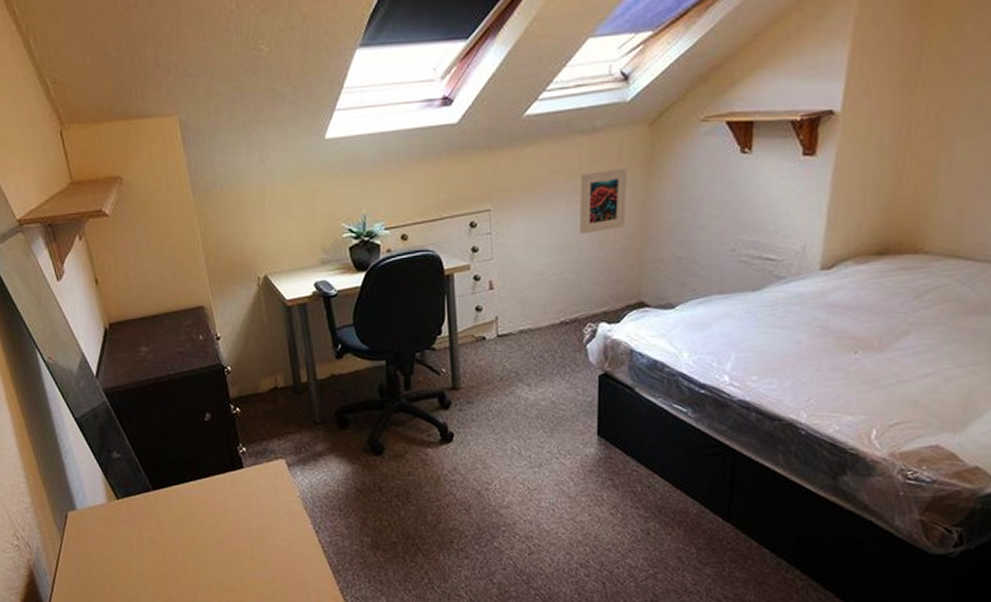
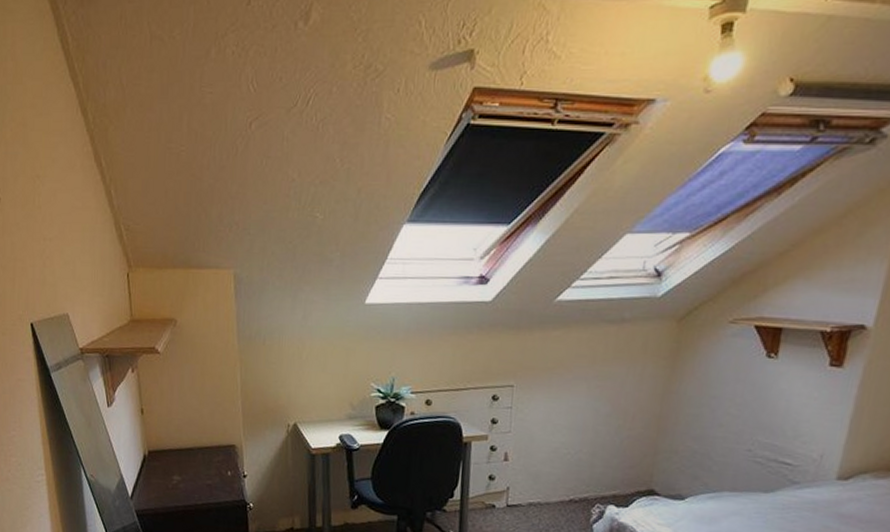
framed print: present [580,168,627,235] -> none [598,359,651,419]

